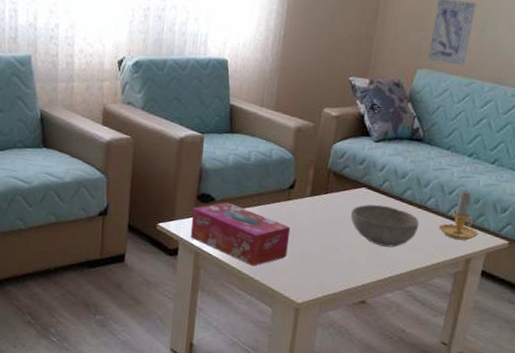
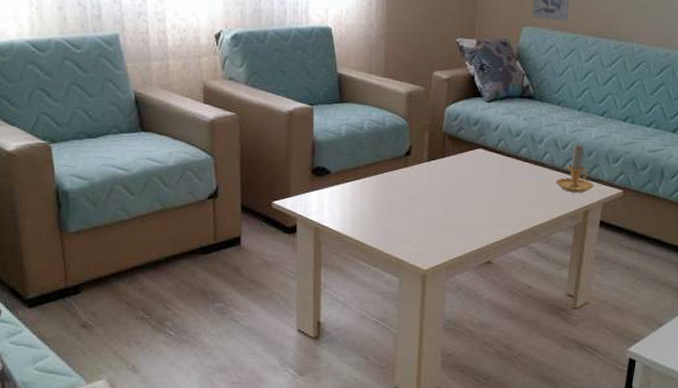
tissue box: present [190,202,291,266] -> none [308,174,411,237]
bowl: present [350,204,419,247] -> none [469,164,537,206]

